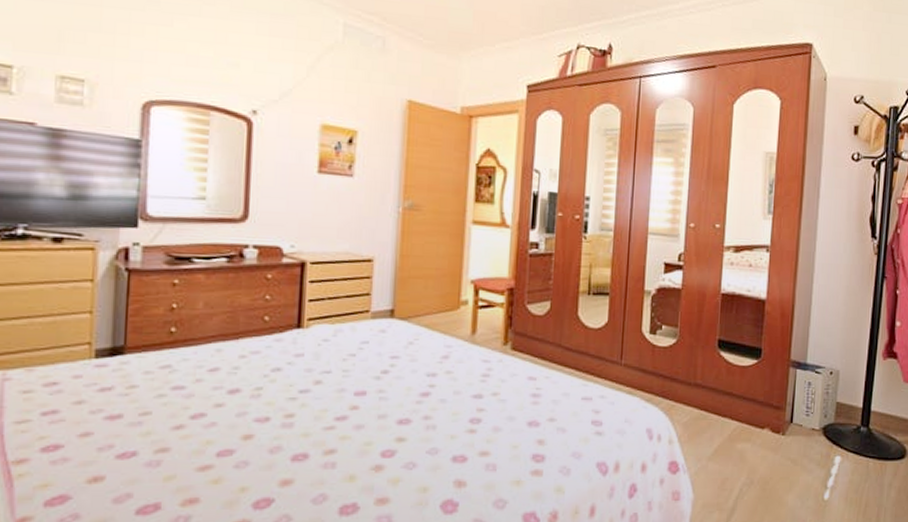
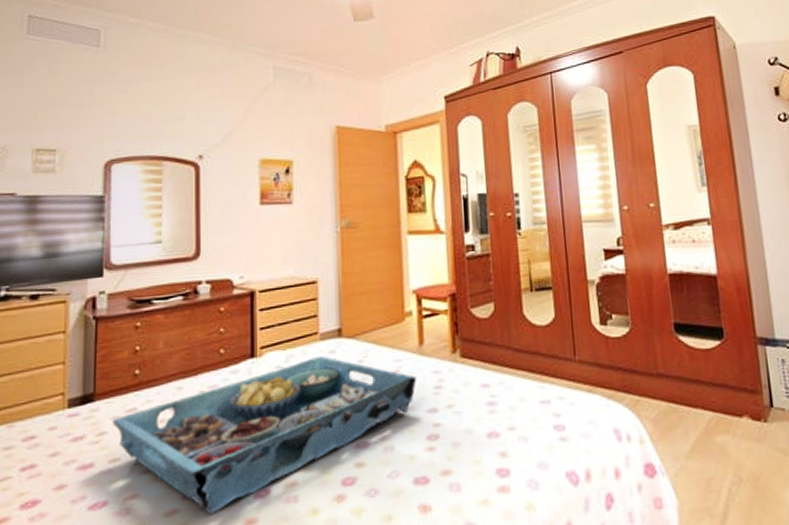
serving tray: none [144,333,465,473] -> present [112,355,417,515]

